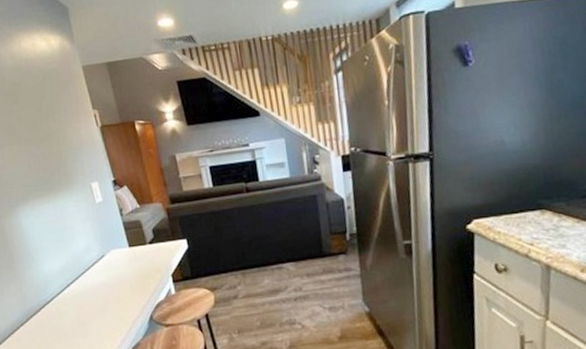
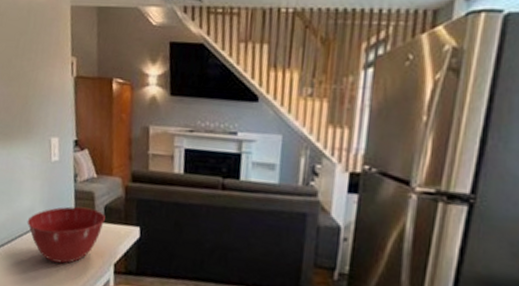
mixing bowl: none [86,234,155,288] -> present [27,206,105,264]

